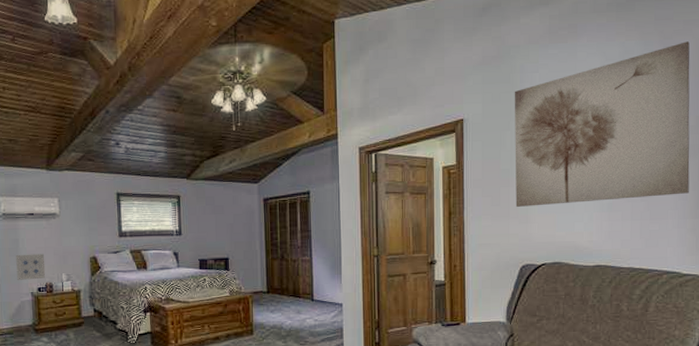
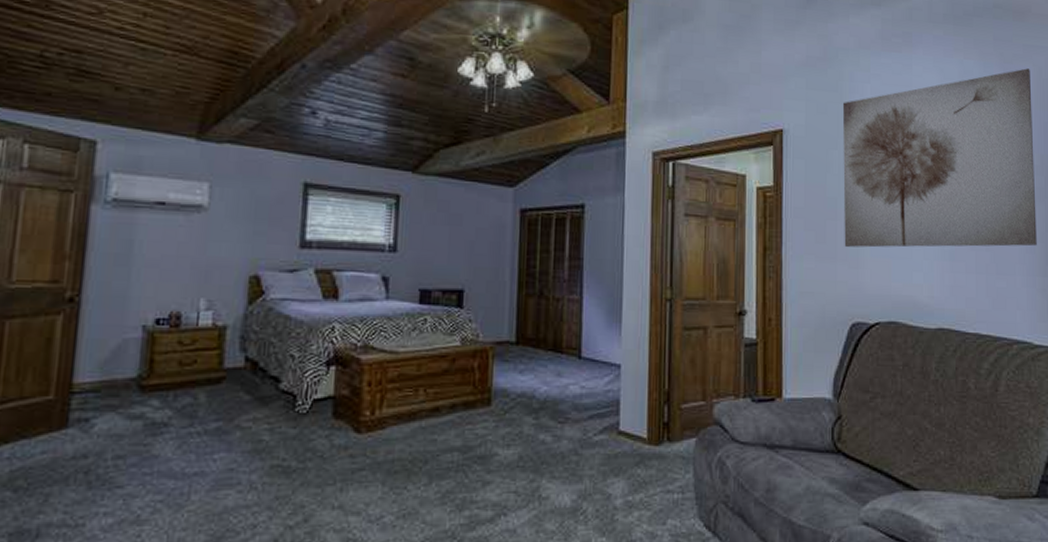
wall art: present [16,254,46,280] -> none [121,264,175,306]

